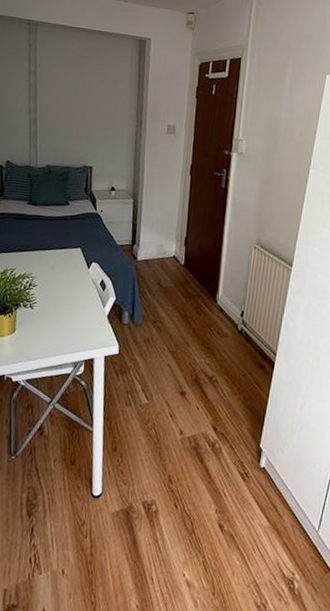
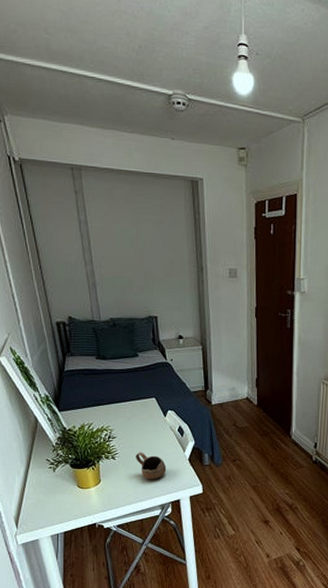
cup: none [54,303,84,334] -> present [136,452,167,480]

